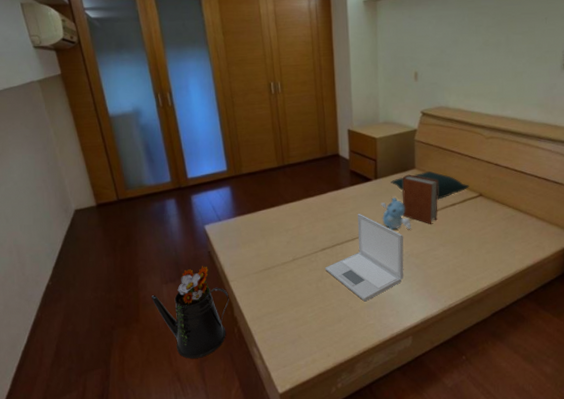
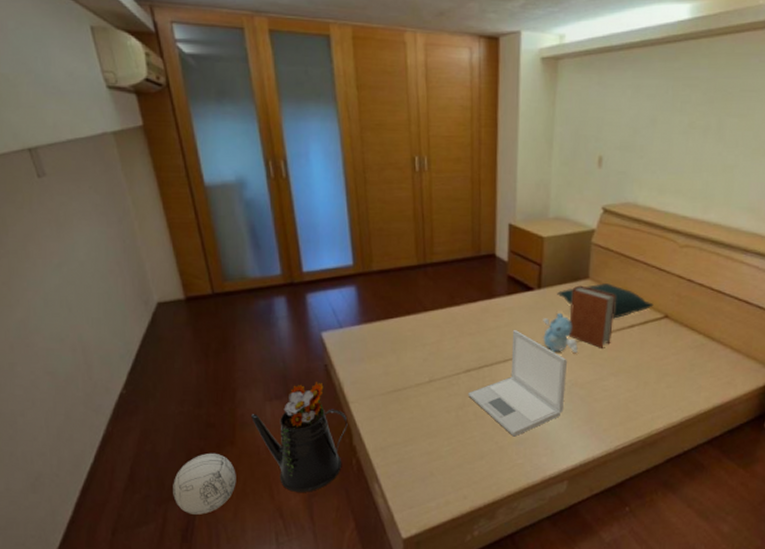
ball: none [90,330,141,382] -> present [173,454,236,515]

